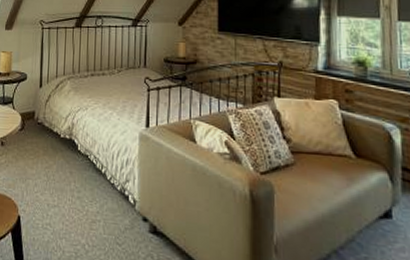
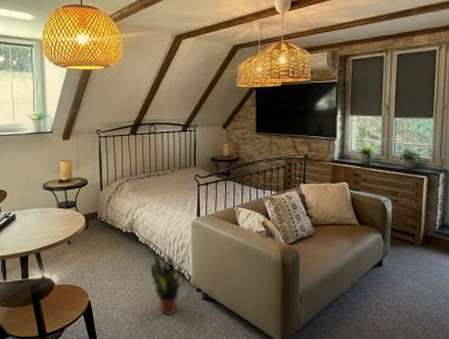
potted plant: none [89,167,133,248] -> present [150,253,188,316]

